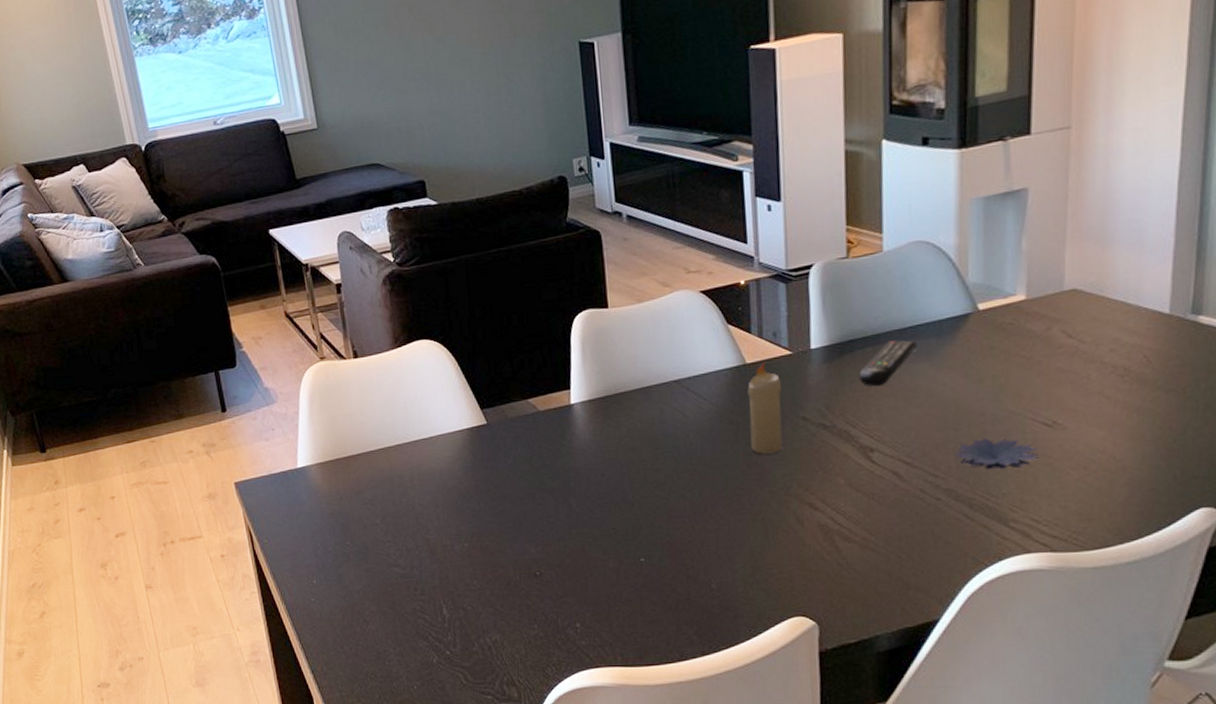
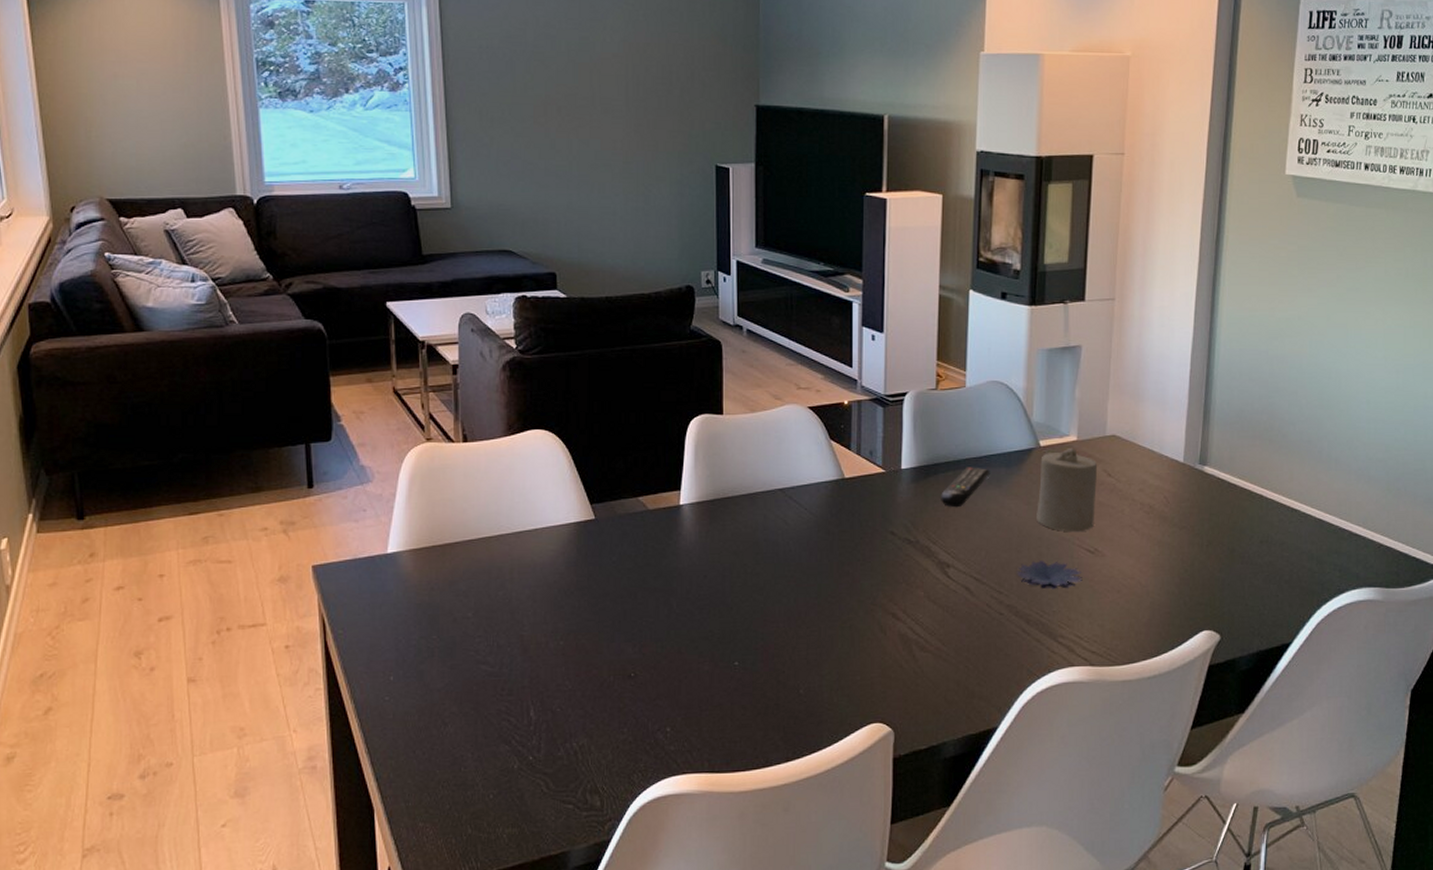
candle: present [747,361,783,454] -> none [844,477,875,564]
candle: none [977,308,1053,405] -> present [1037,447,1097,533]

